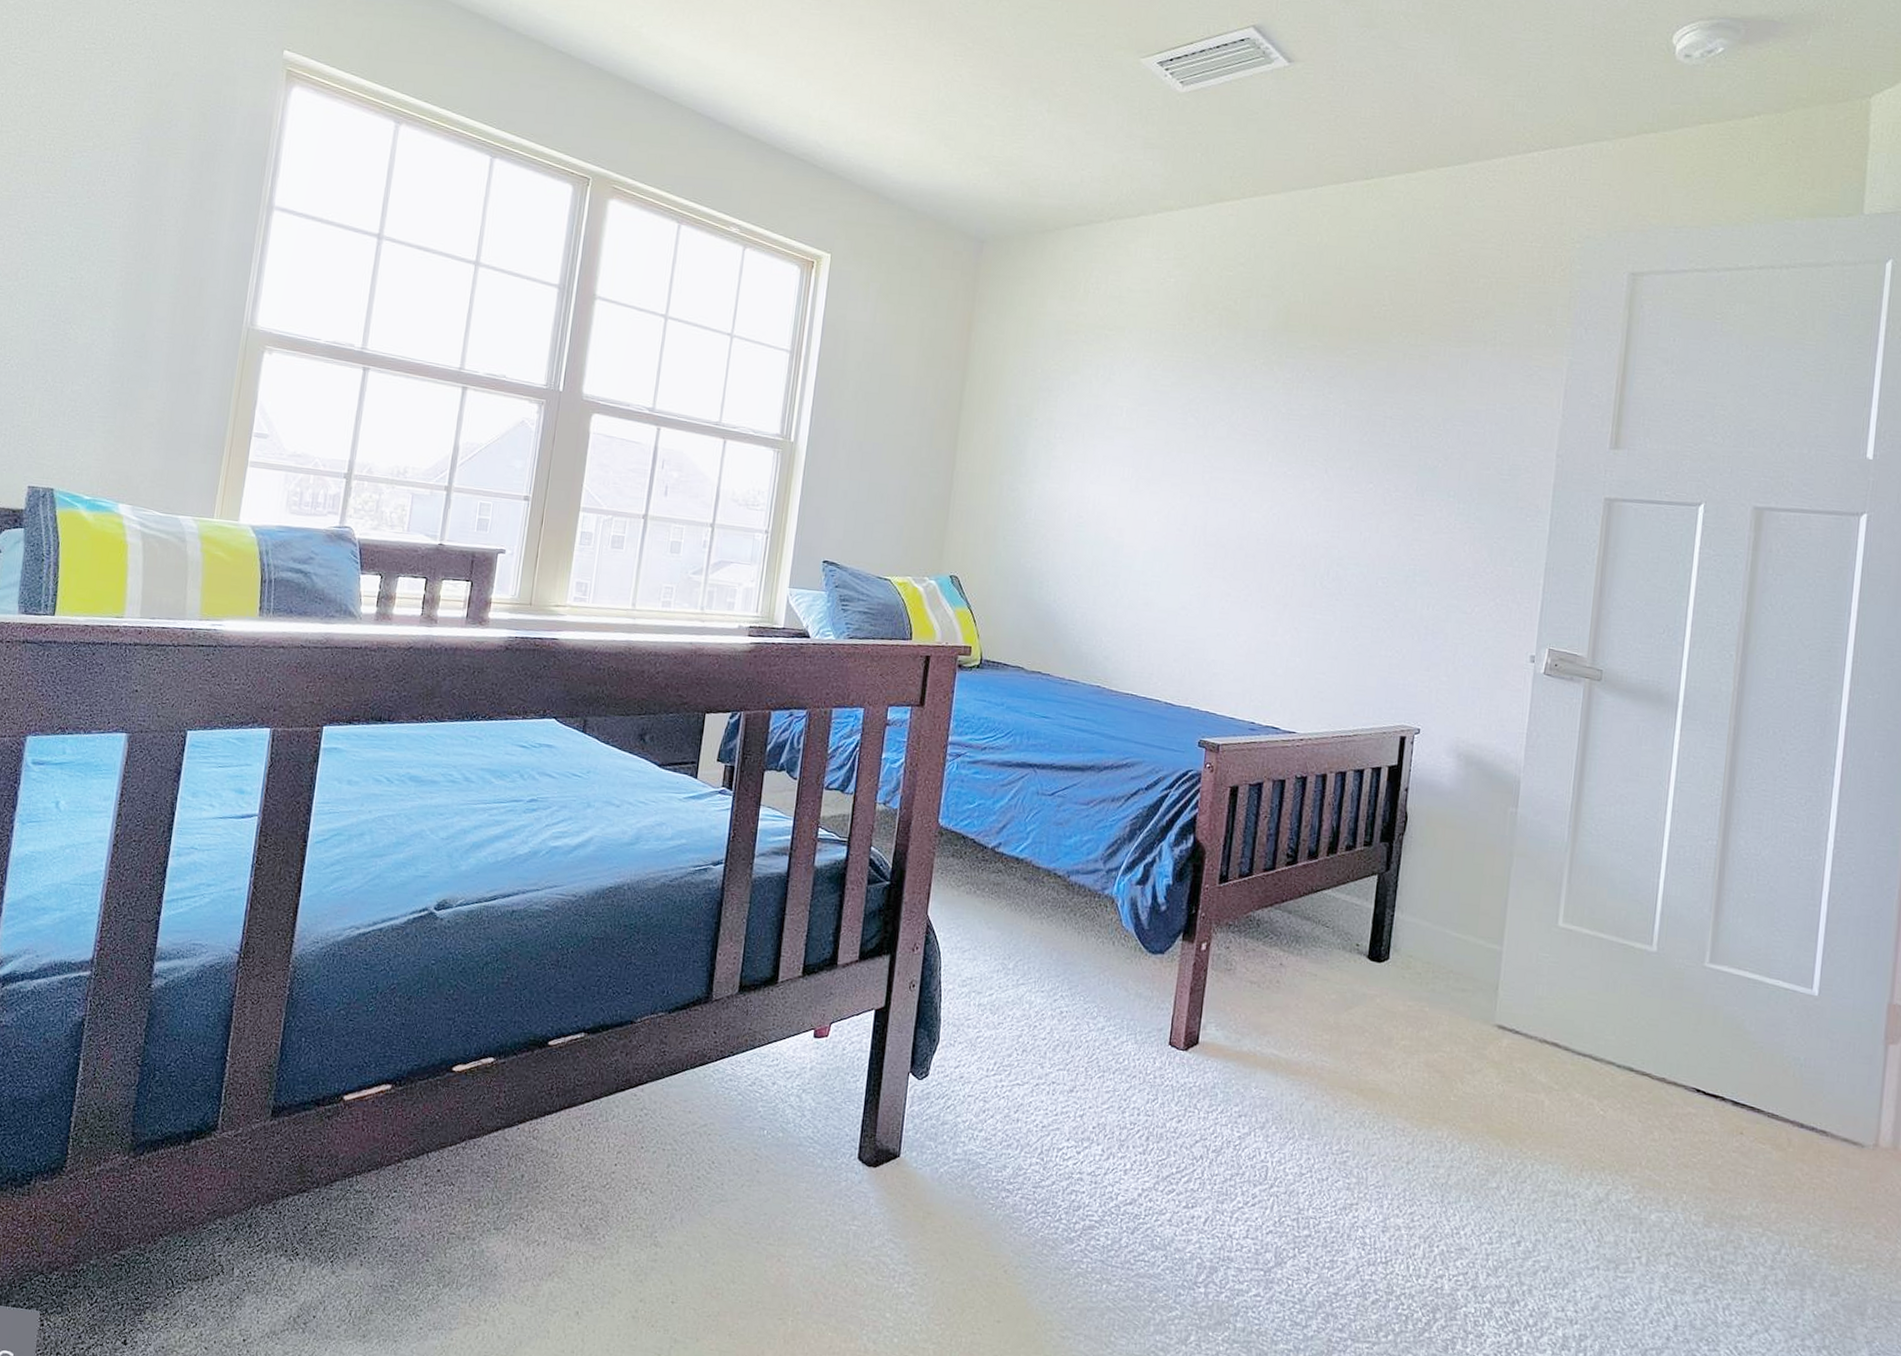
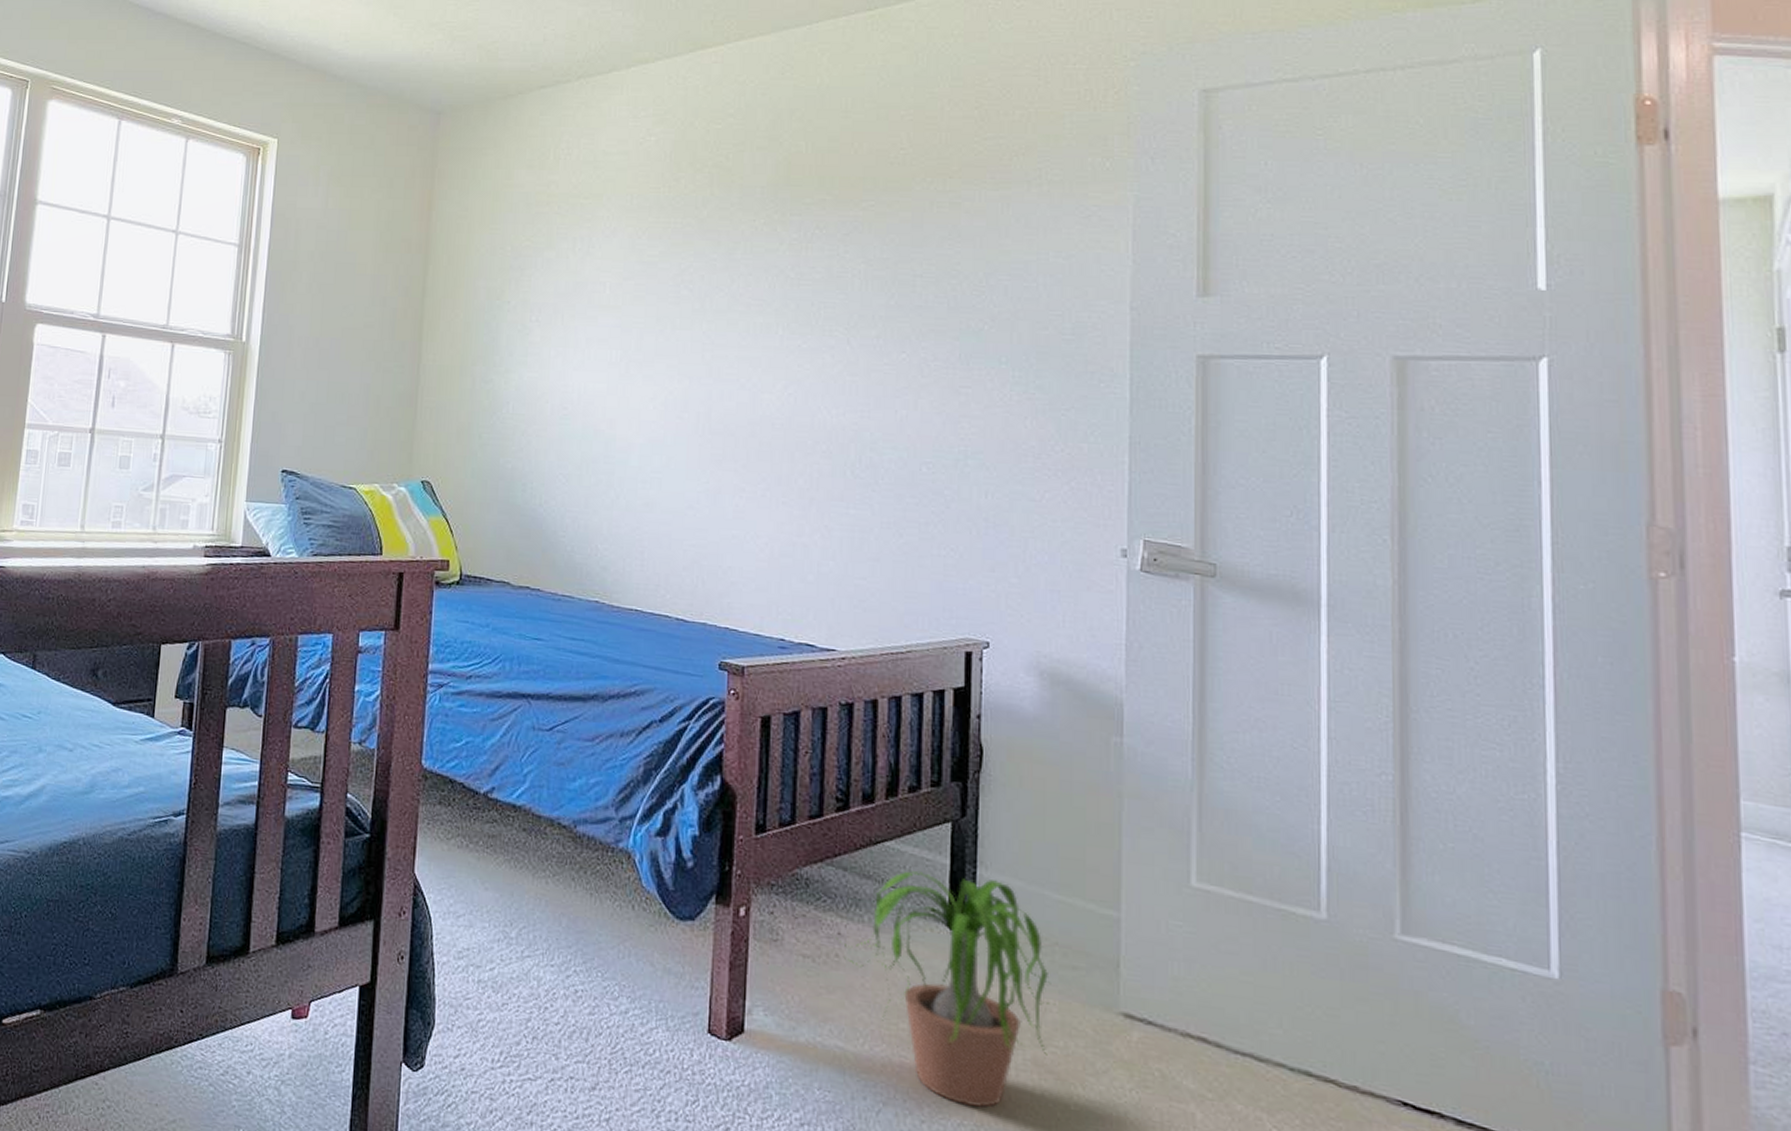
potted plant: none [1278,914,1447,1101] -> present [835,871,1056,1108]

